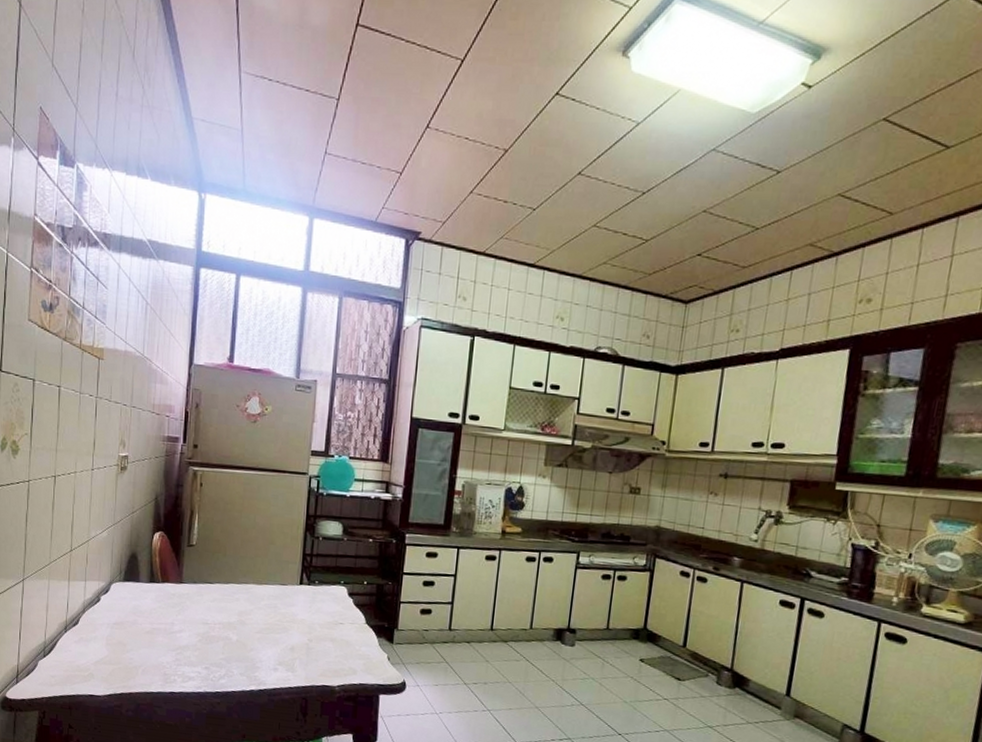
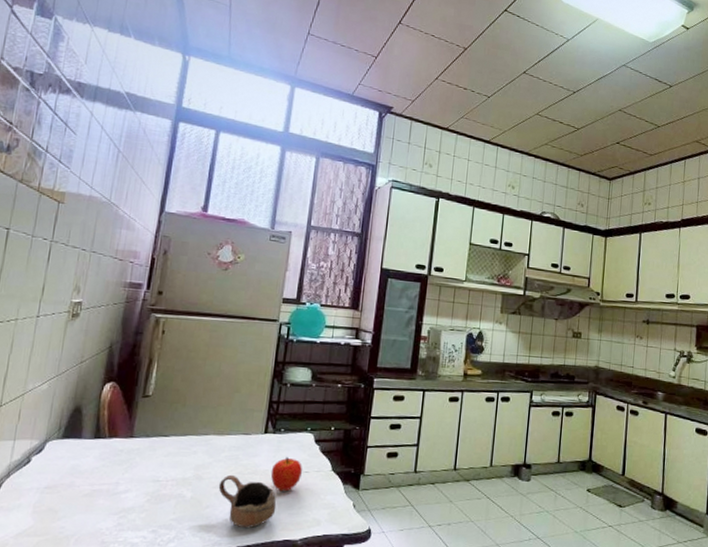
cup: none [260,621,314,672] -> present [218,474,277,529]
fruit: none [307,608,337,641] -> present [270,457,302,492]

